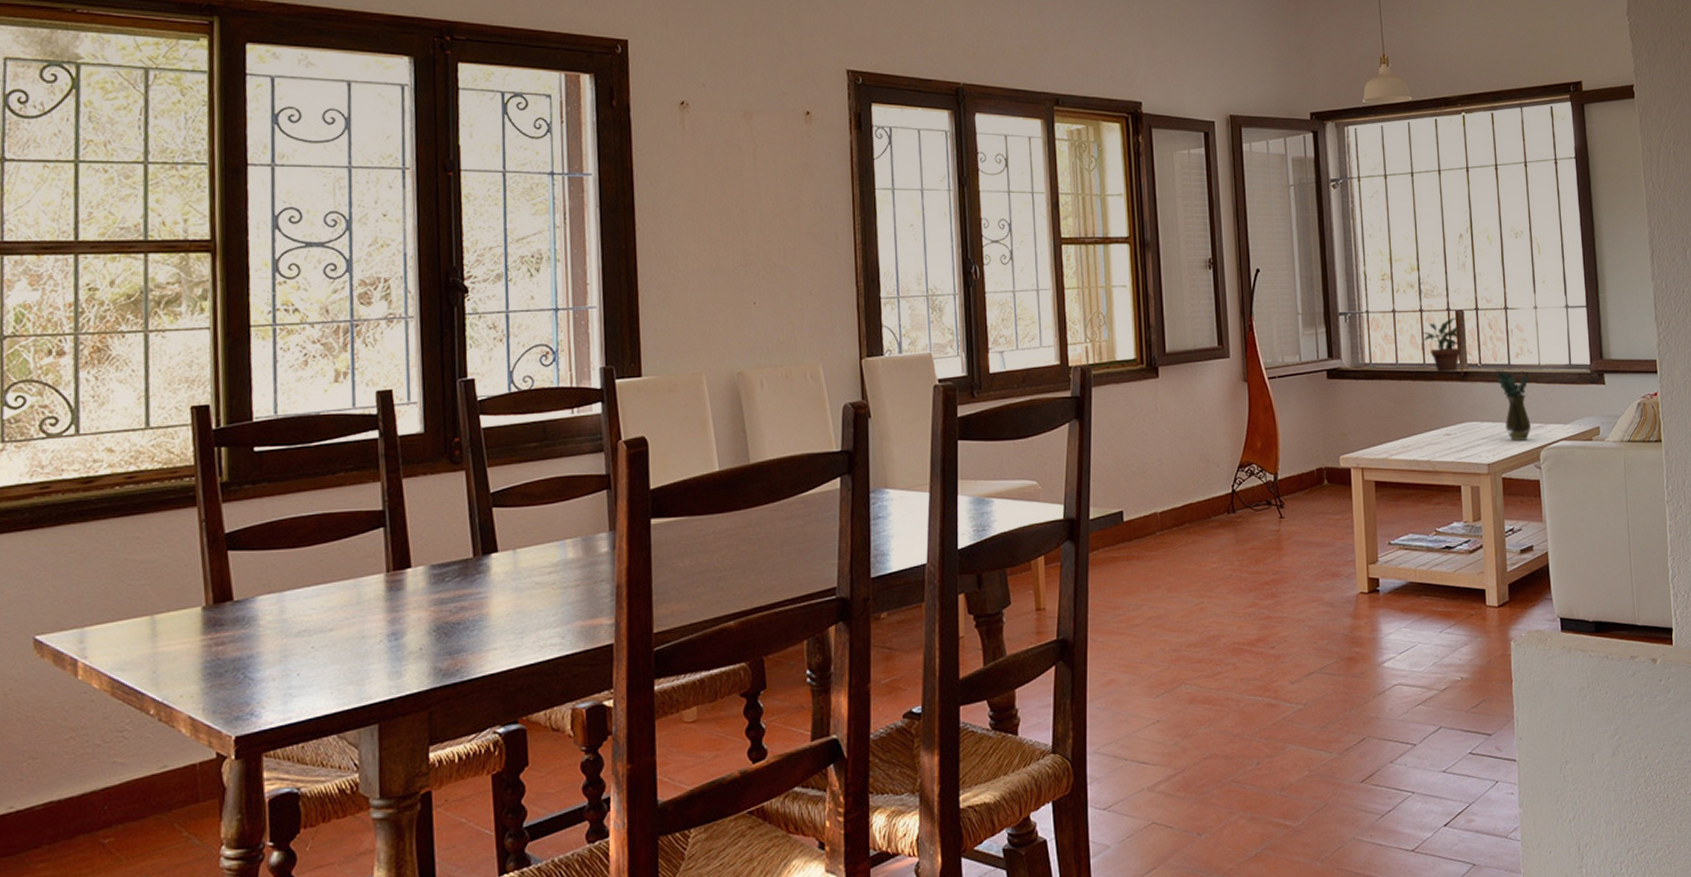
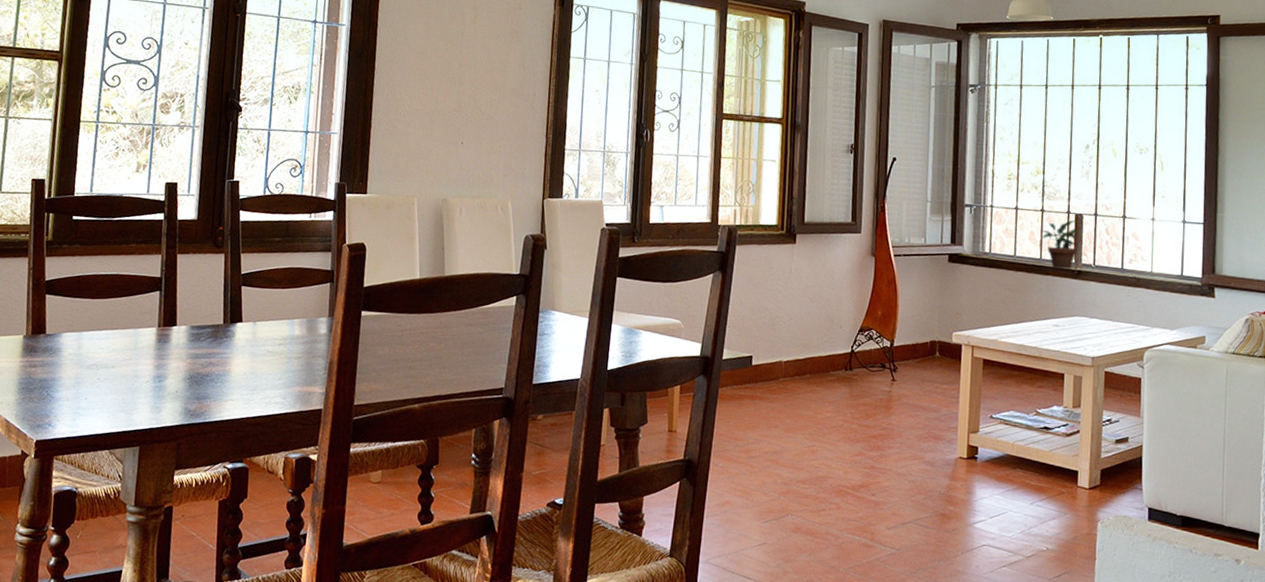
vase: present [1495,368,1531,442] -> none [1108,270,1140,340]

